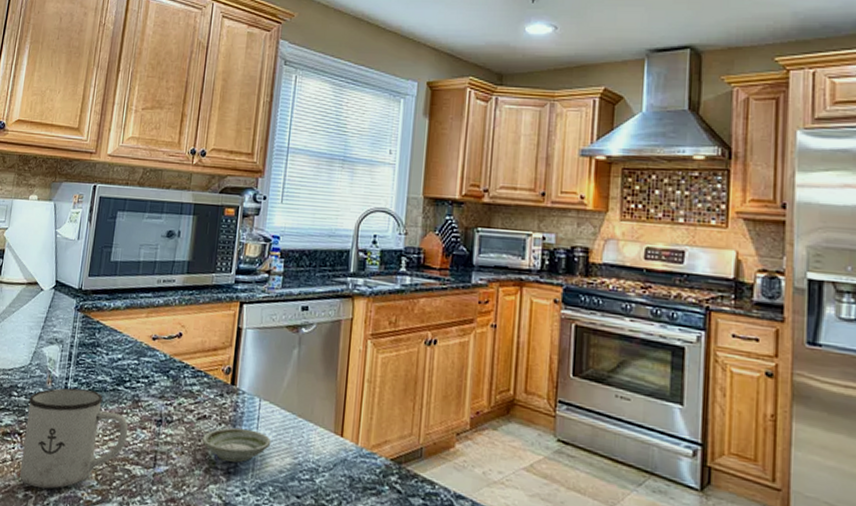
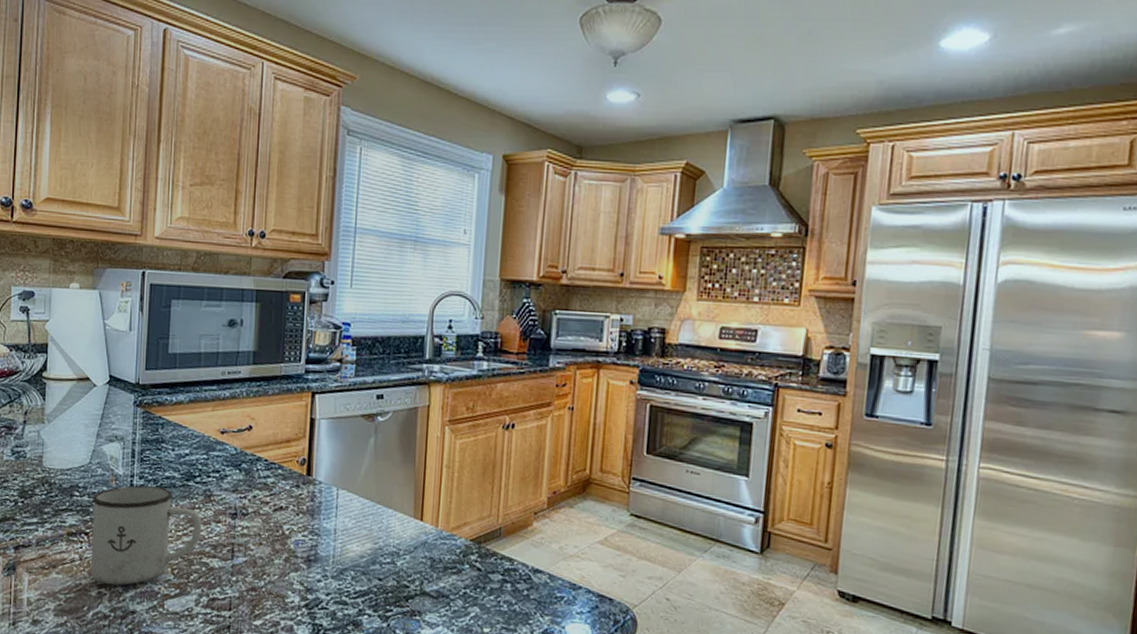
saucer: present [202,427,271,463] -> none [280,517,351,551]

